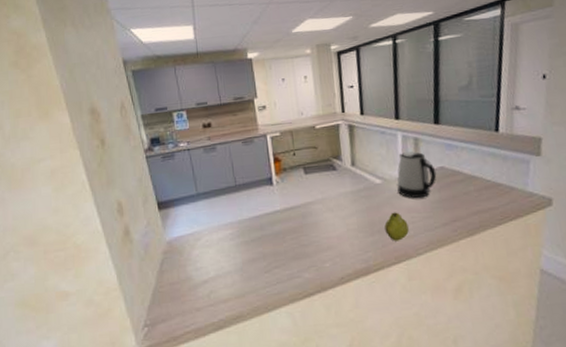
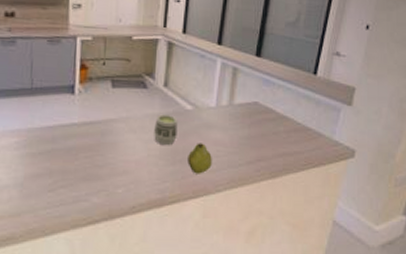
cup: none [348,190,372,219] -> present [153,114,178,145]
kettle: present [397,151,437,199] -> none [207,81,250,132]

